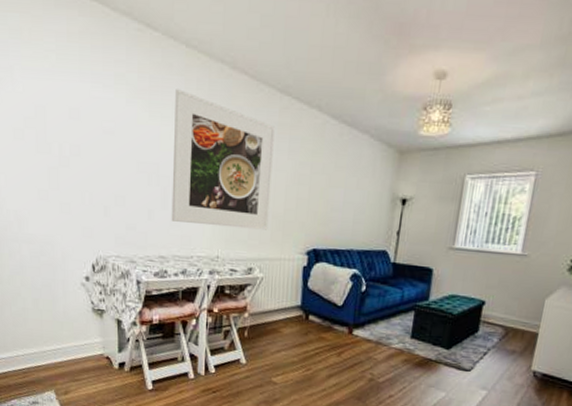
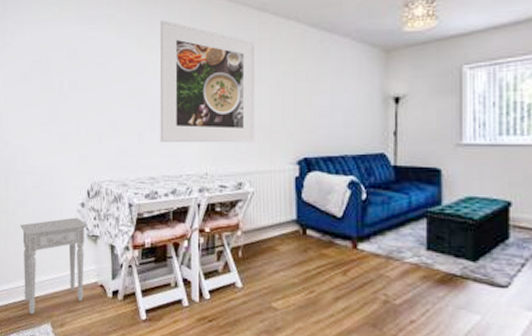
nightstand: none [17,290,93,382] -> present [20,217,87,314]

